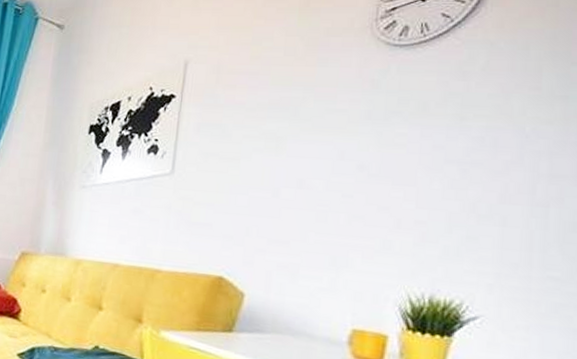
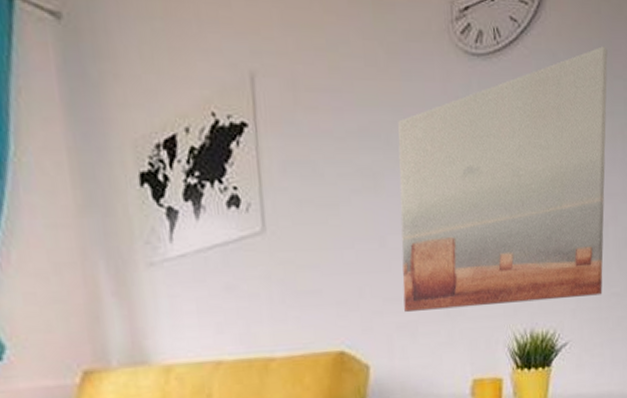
wall art: none [288,36,565,276] -> present [398,46,608,312]

